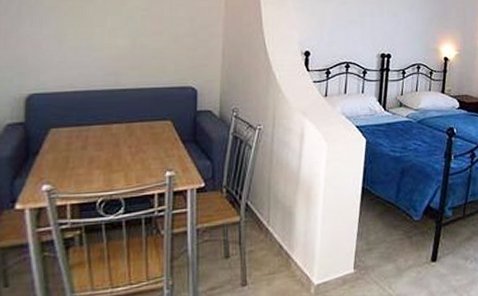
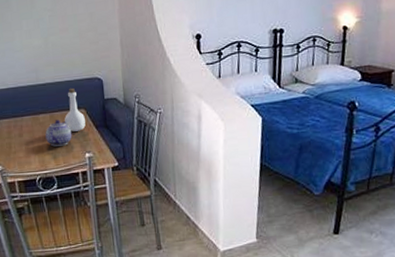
teapot: none [117,131,152,163] -> present [45,119,72,147]
bottle: none [145,96,170,146] -> present [64,88,86,132]

